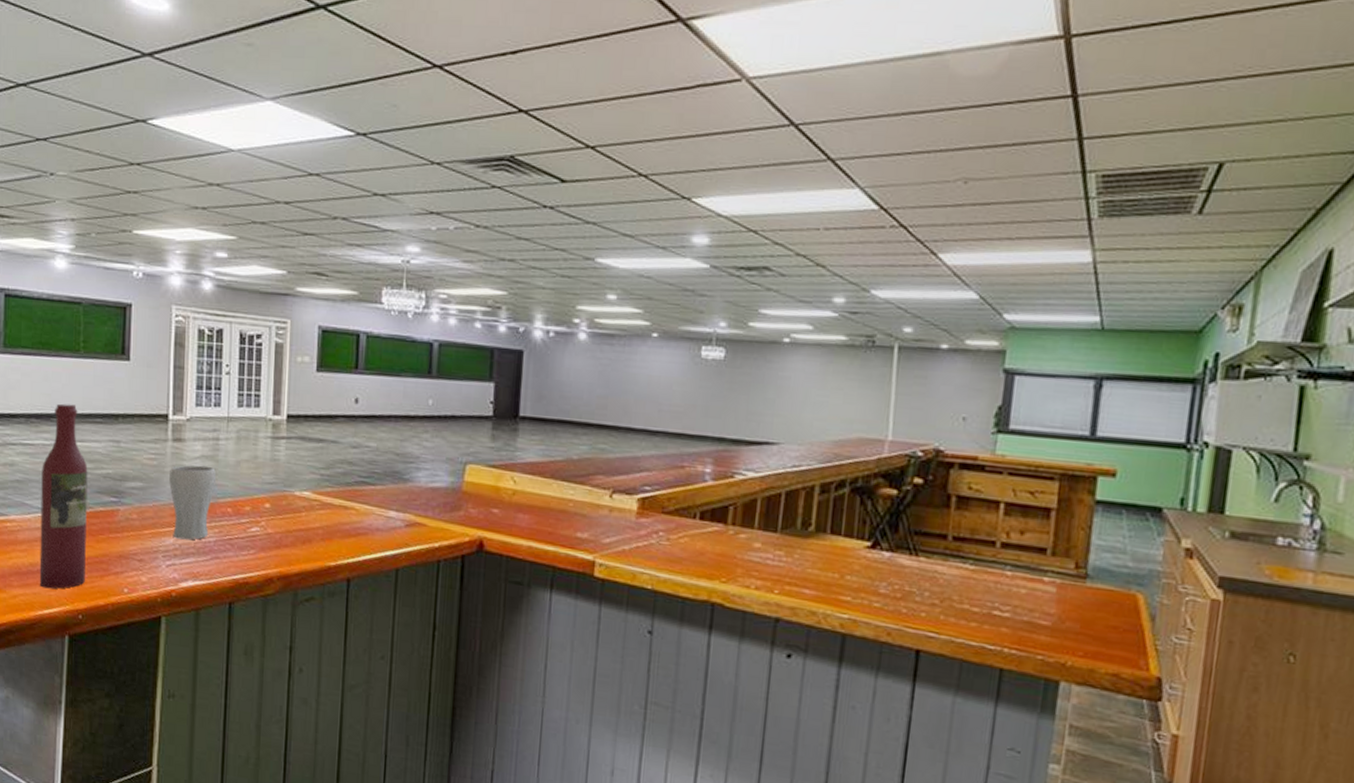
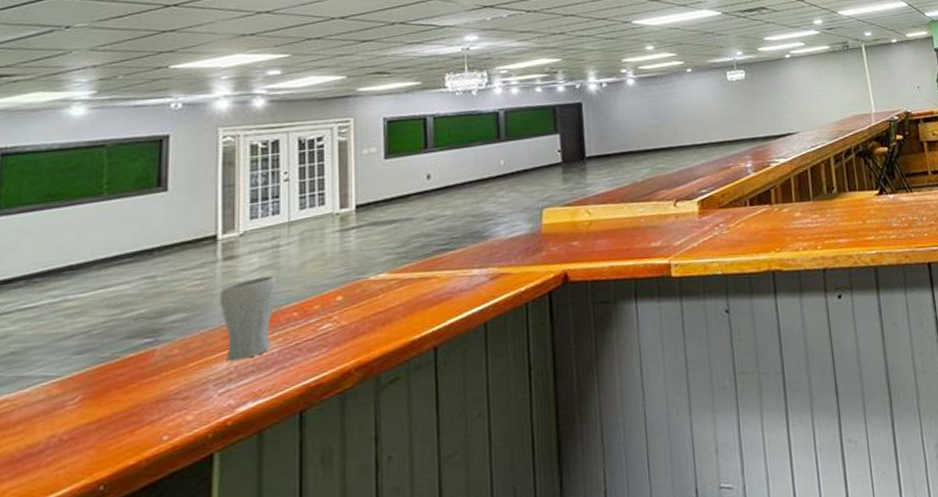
wine bottle: present [39,403,88,589] -> none [41,250,113,470]

